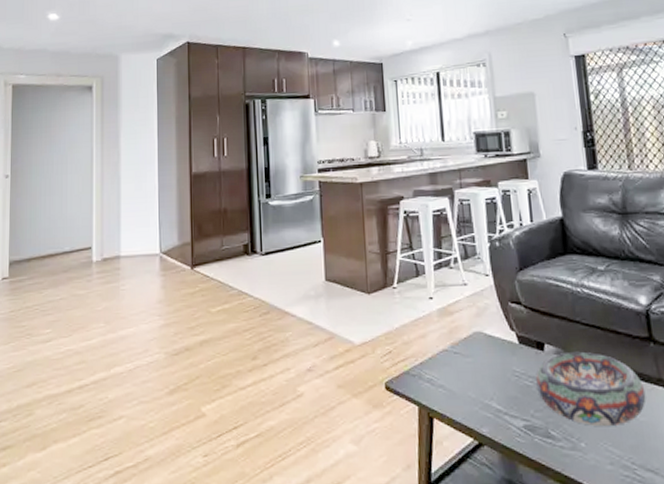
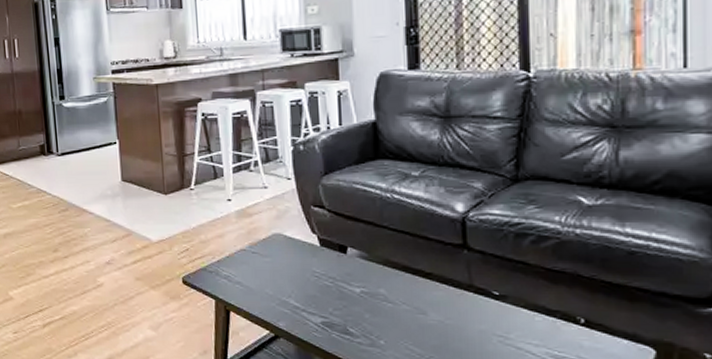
decorative bowl: present [536,351,646,427] -> none [337,255,454,328]

